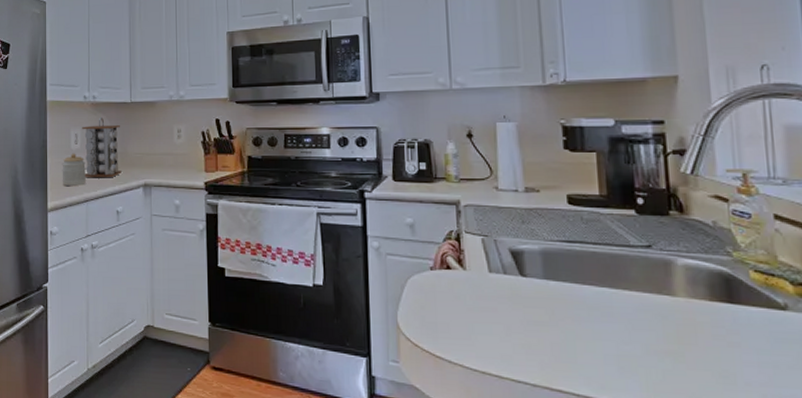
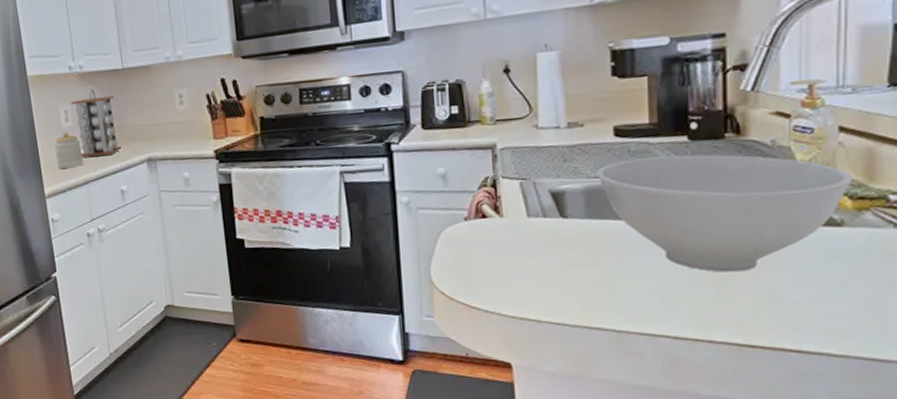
bowl: none [553,226,793,346] -> present [597,154,854,272]

